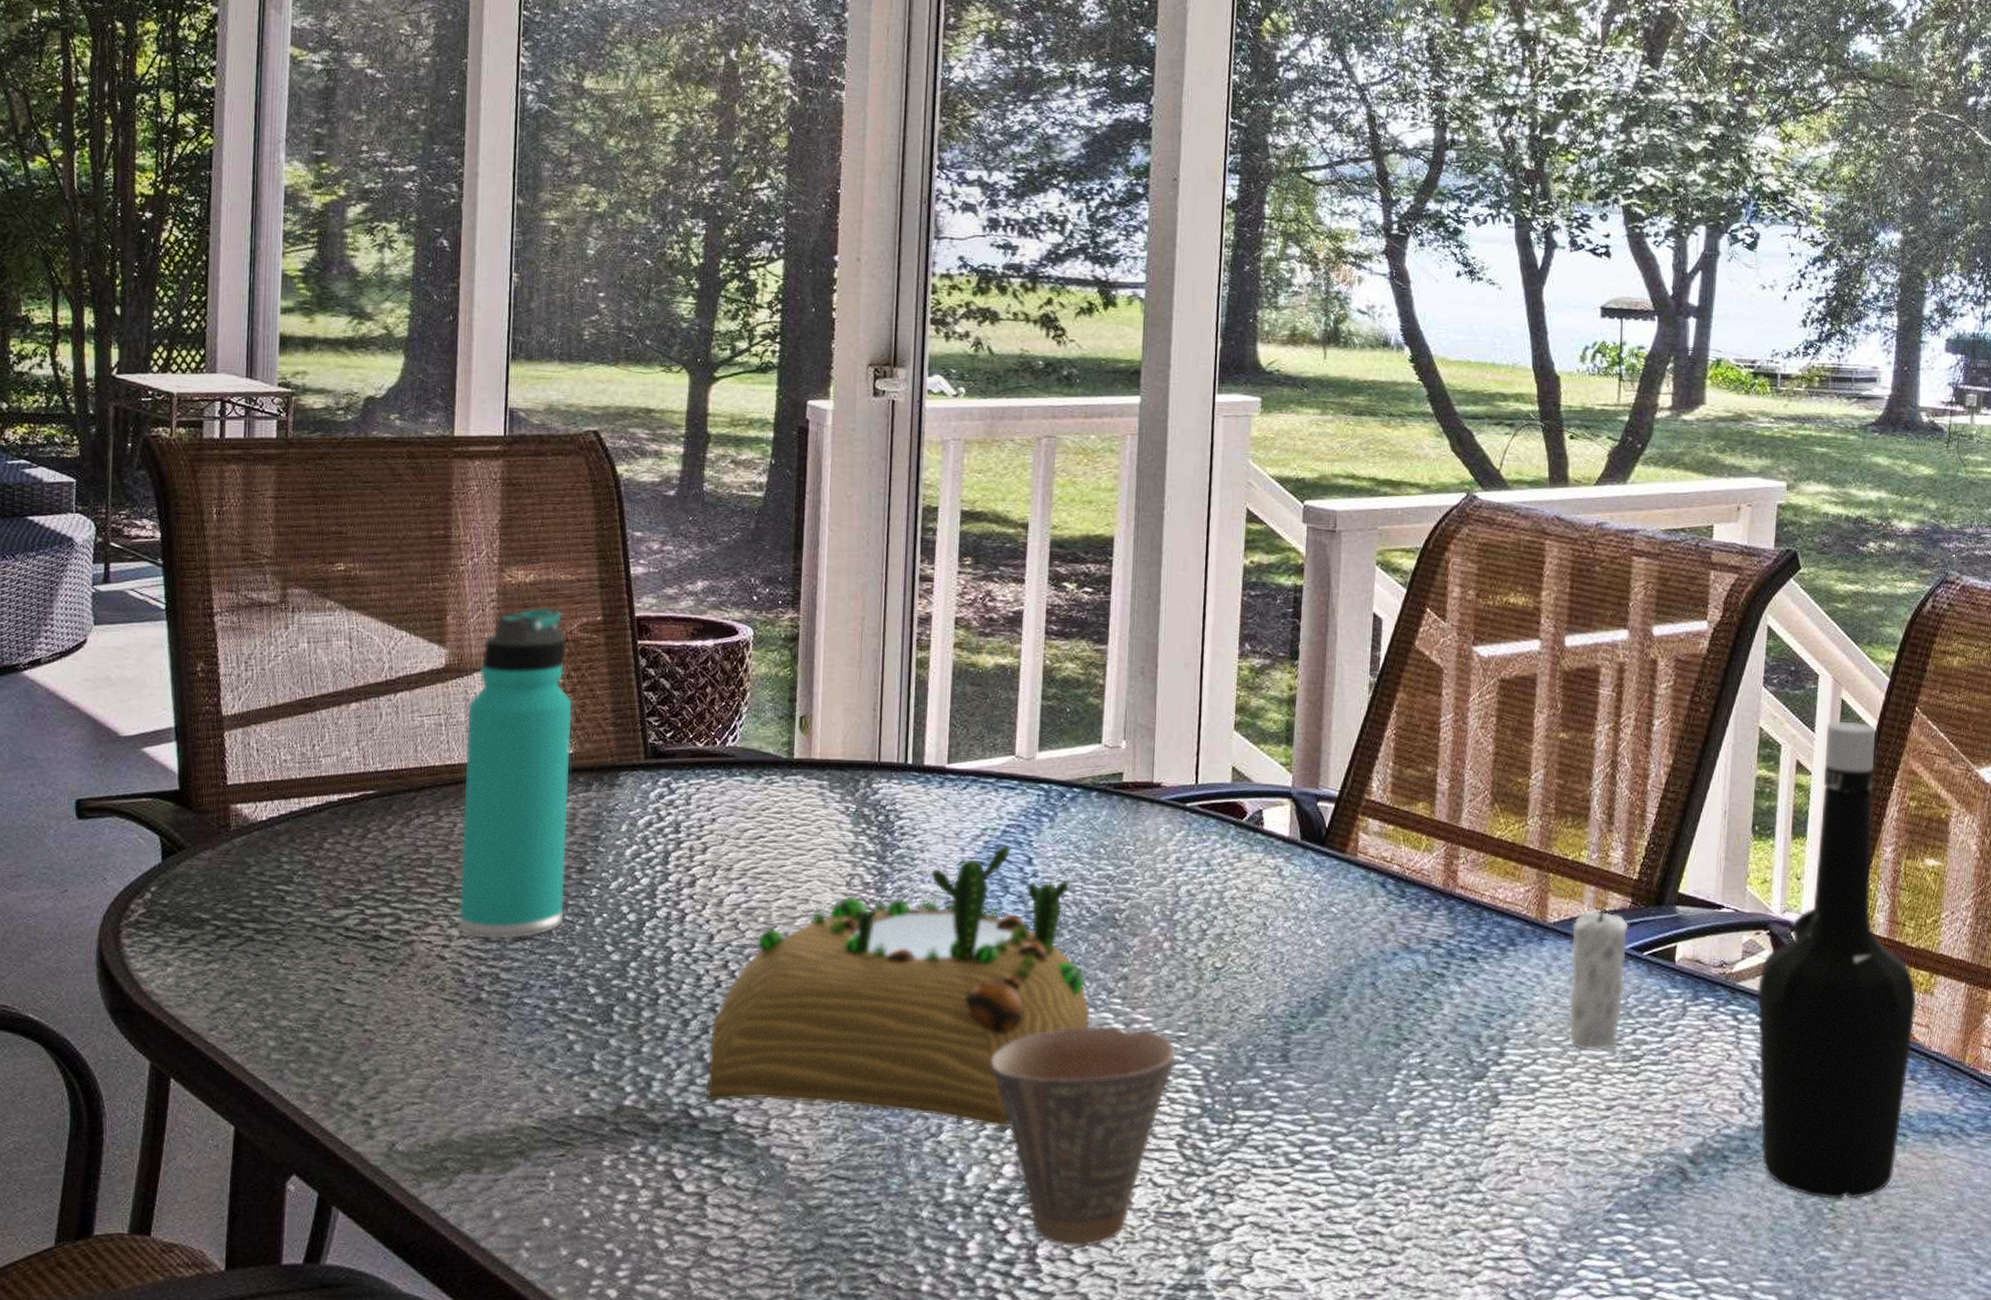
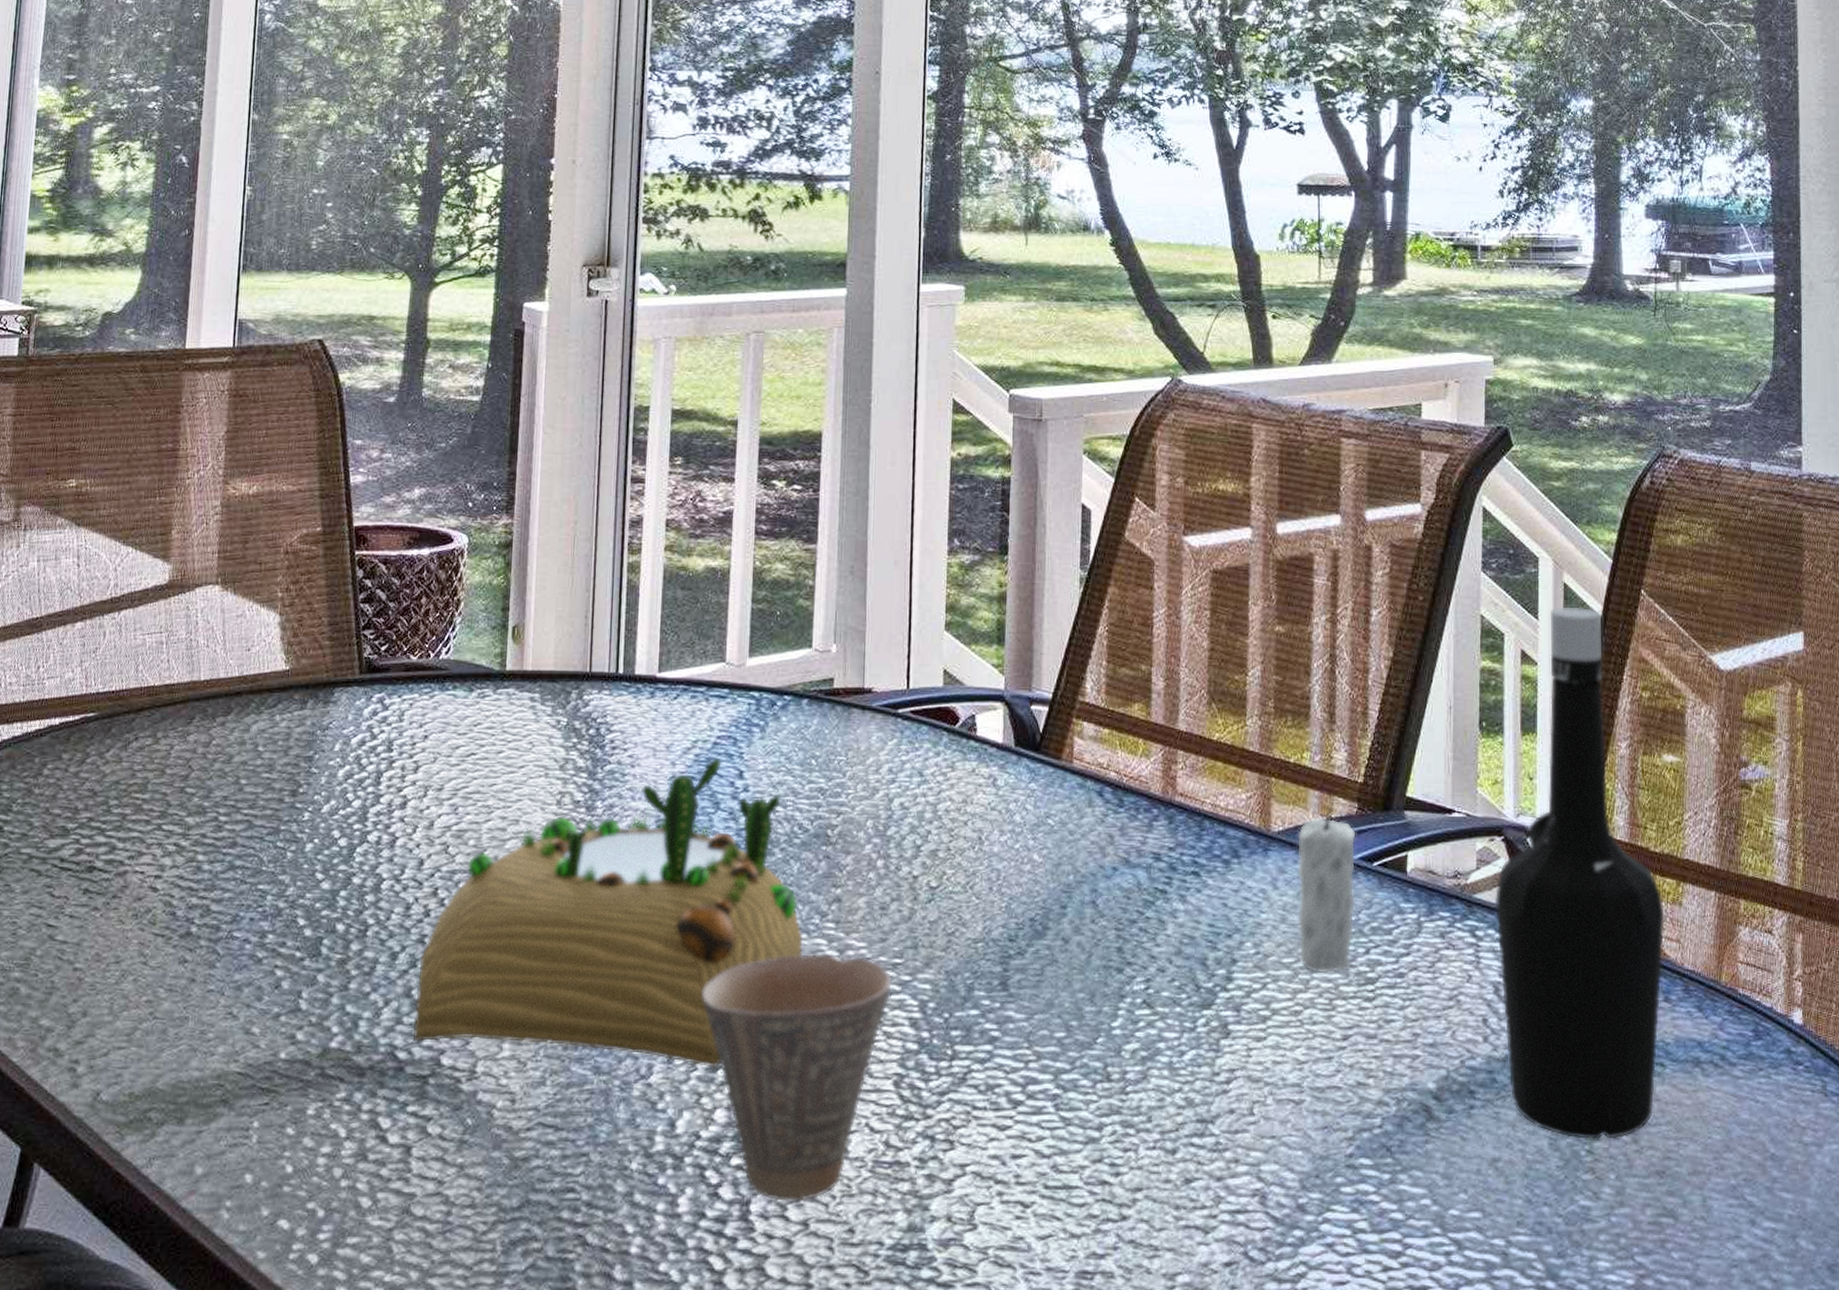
thermos bottle: present [459,607,573,939] -> none [171,519,291,868]

